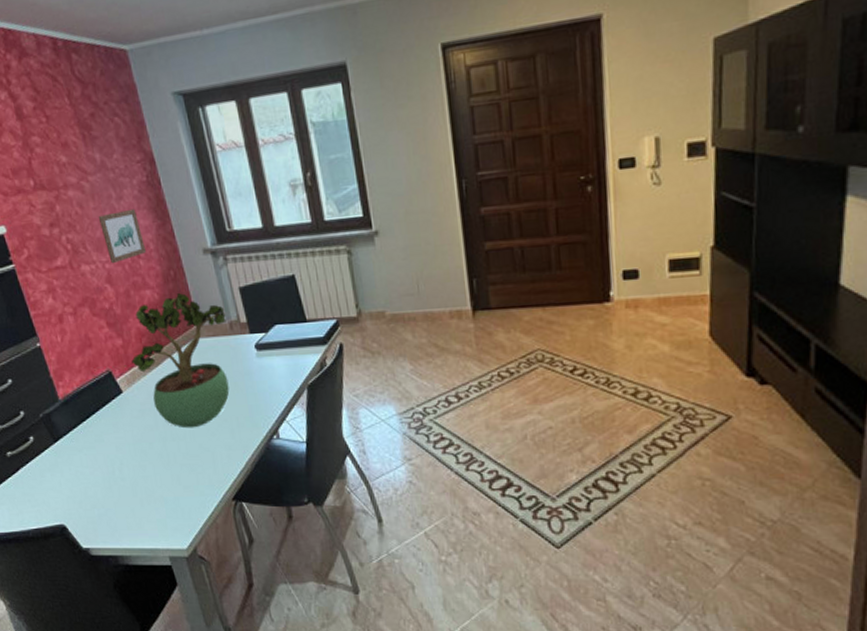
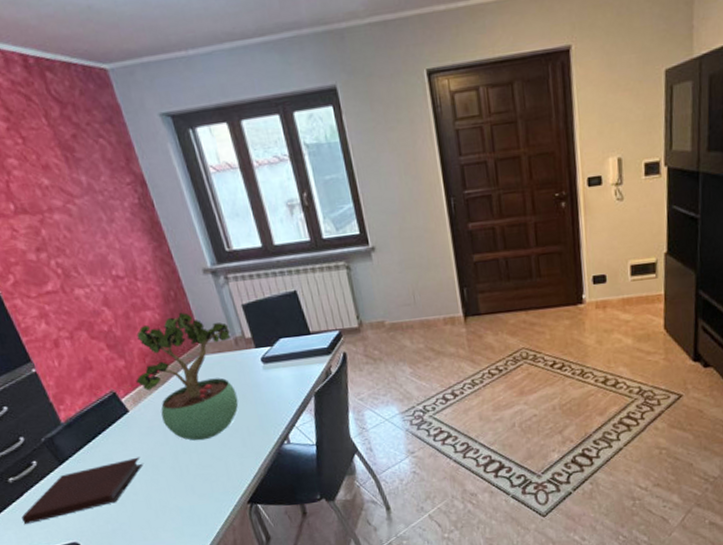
notebook: none [15,440,132,500] -> present [22,457,143,524]
wall art: present [98,208,147,264] -> none [89,231,144,287]

